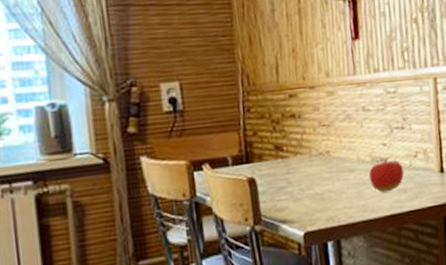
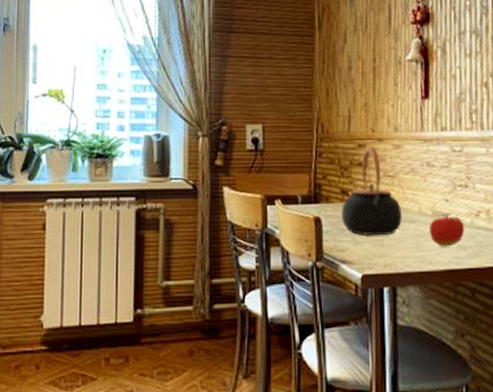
teapot: none [277,95,341,191] -> present [342,146,402,236]

